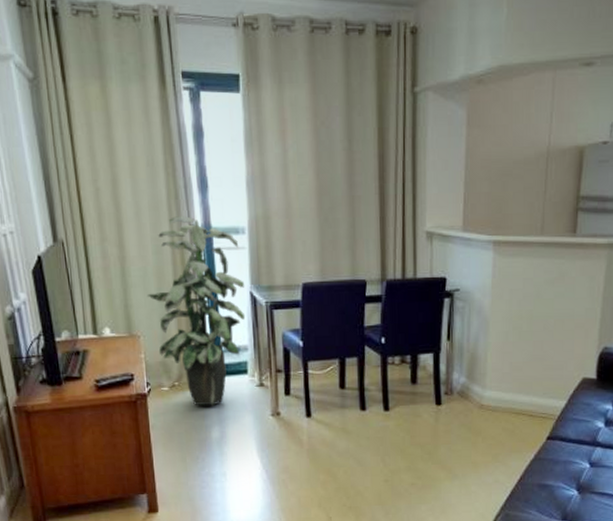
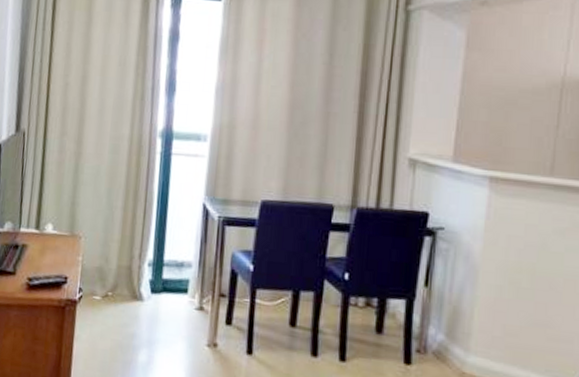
indoor plant: present [146,216,246,406] -> none [95,117,198,325]

